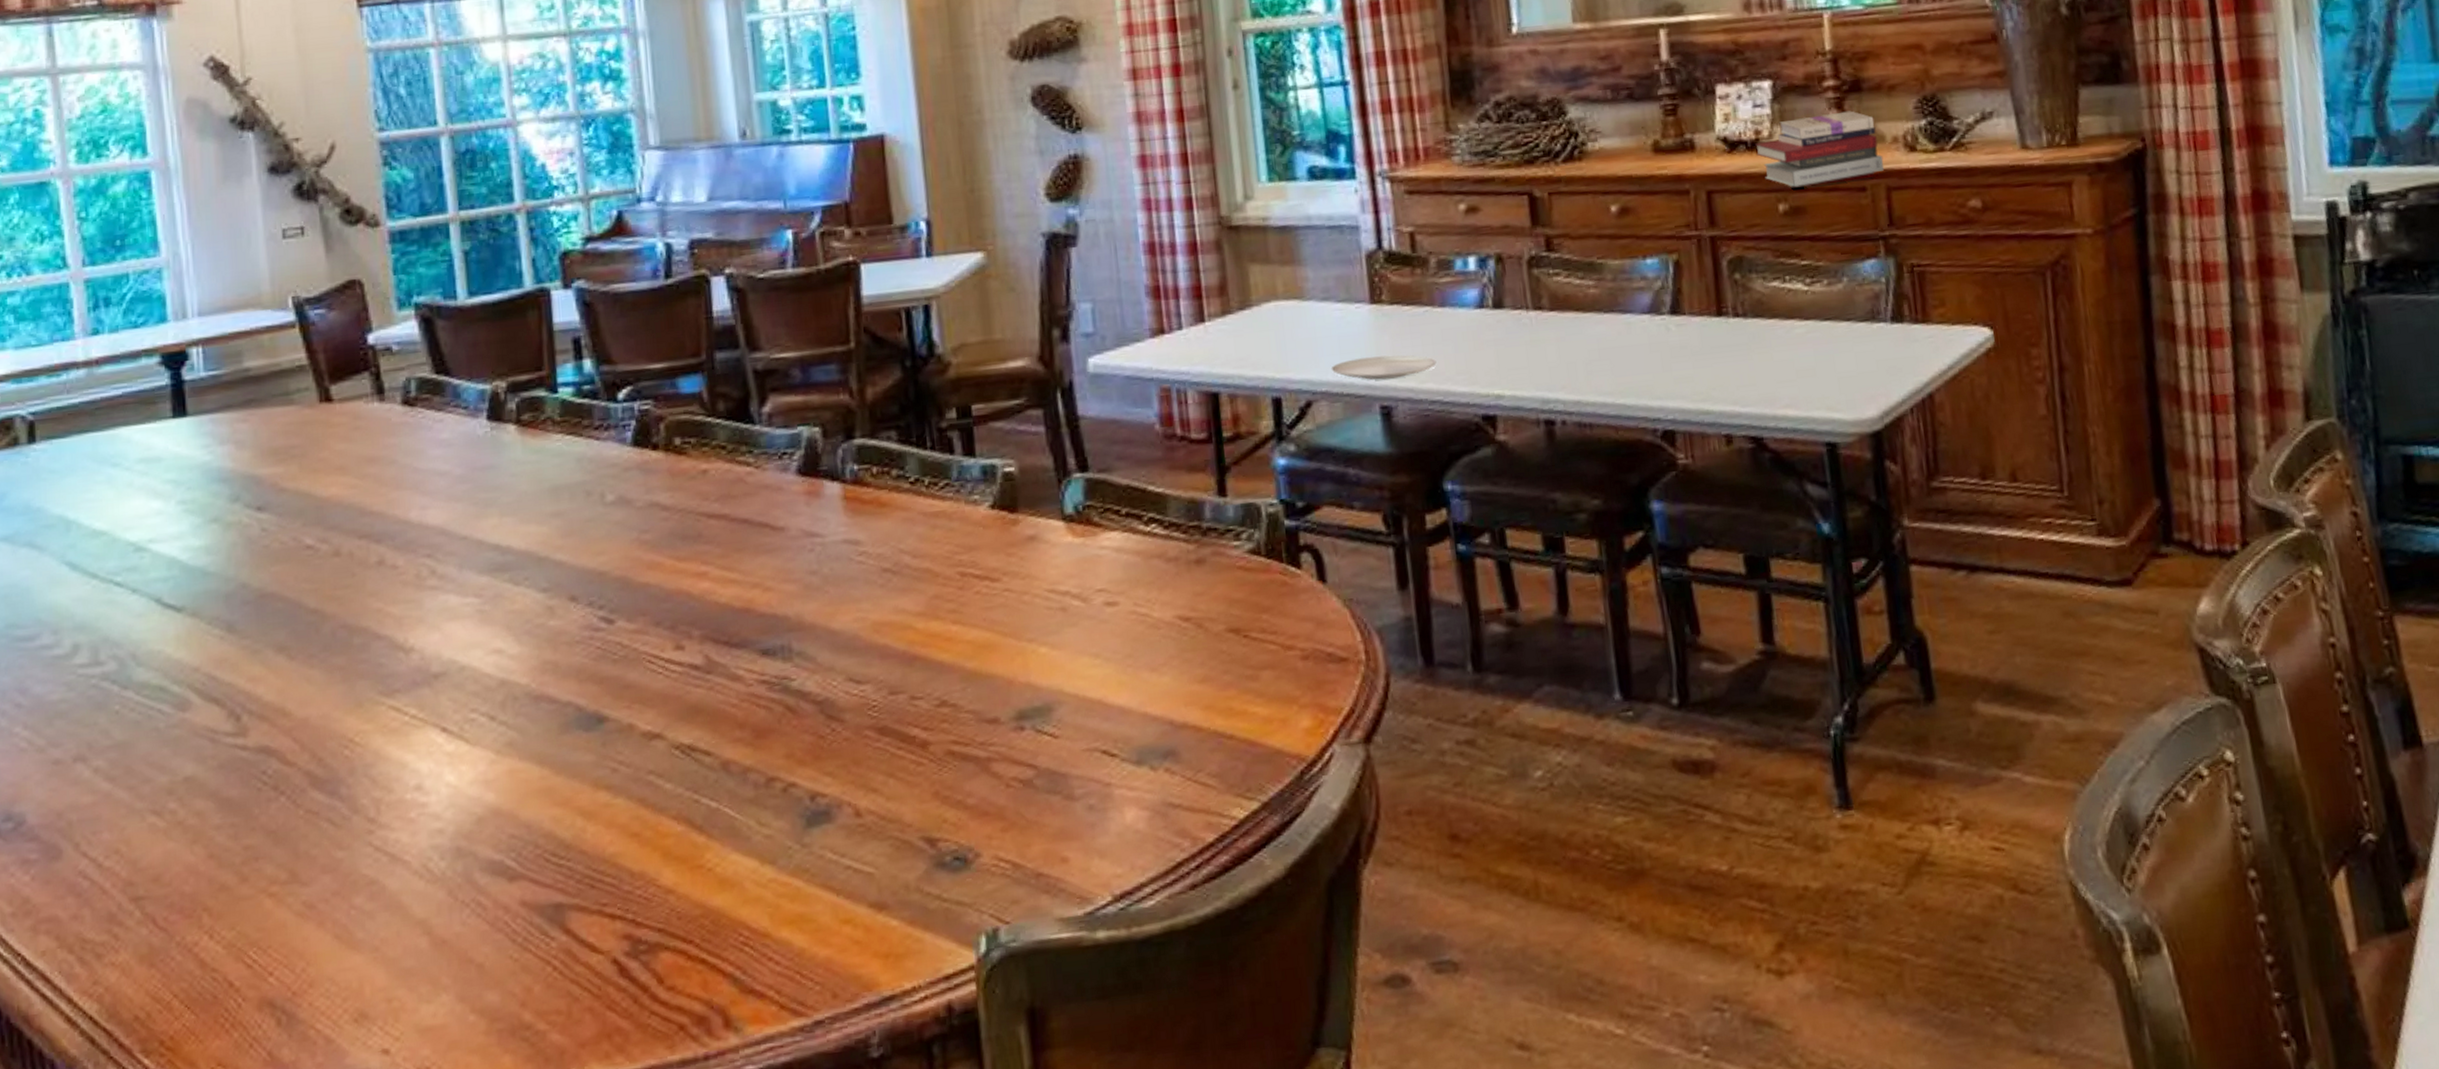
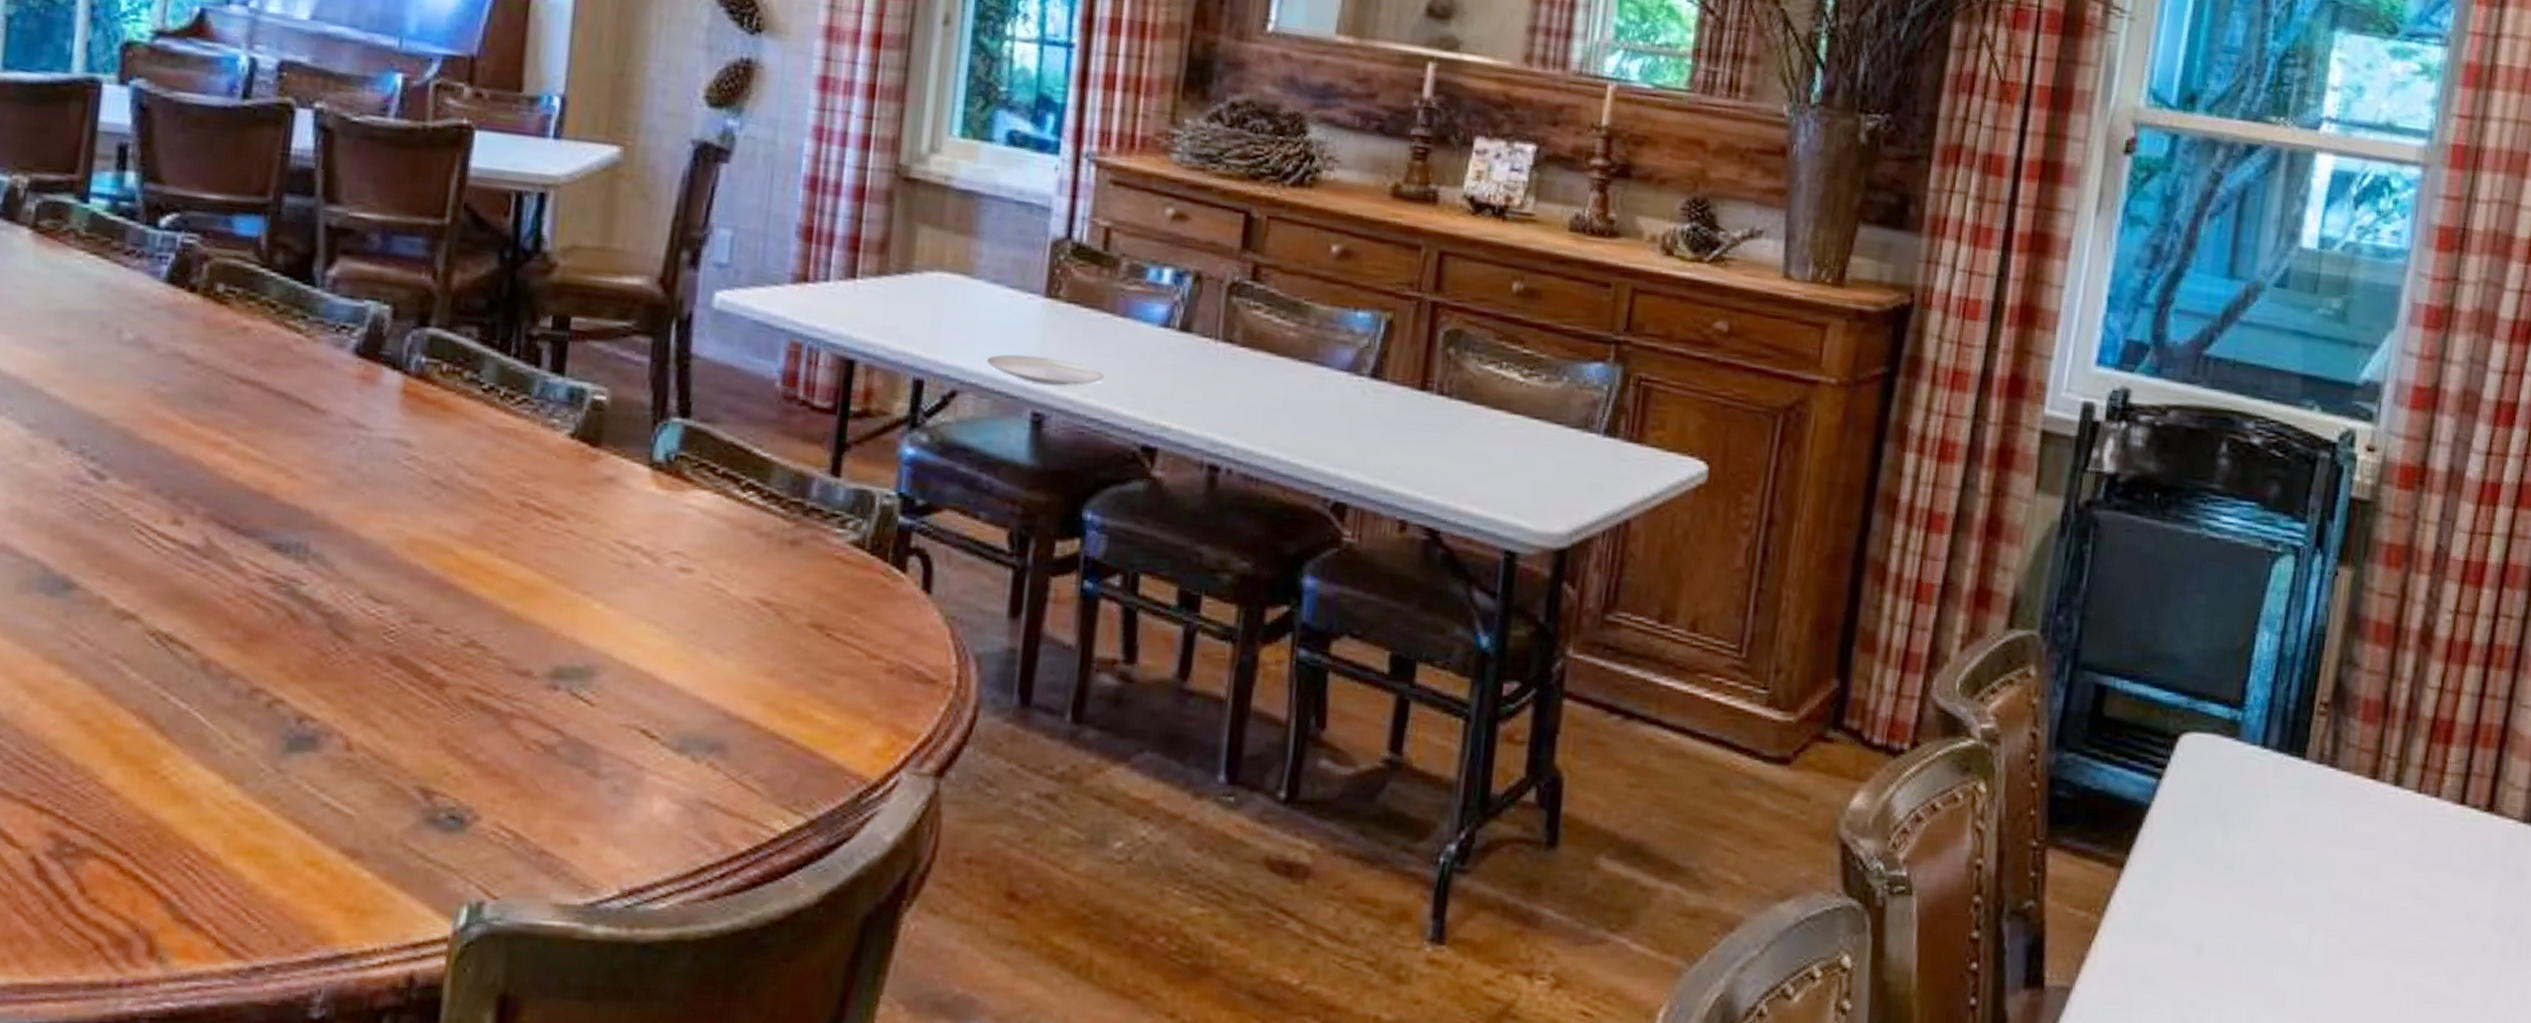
books: present [1755,111,1884,188] -> none [1502,192,1636,276]

